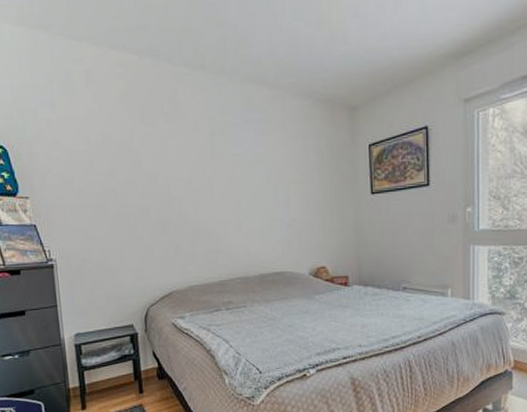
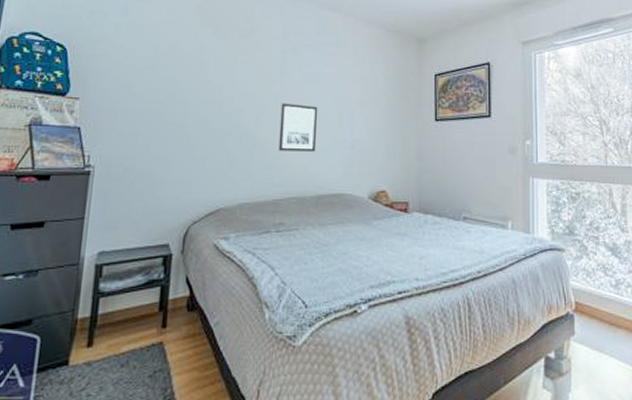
wall art: none [216,186,255,235] -> present [278,102,318,152]

